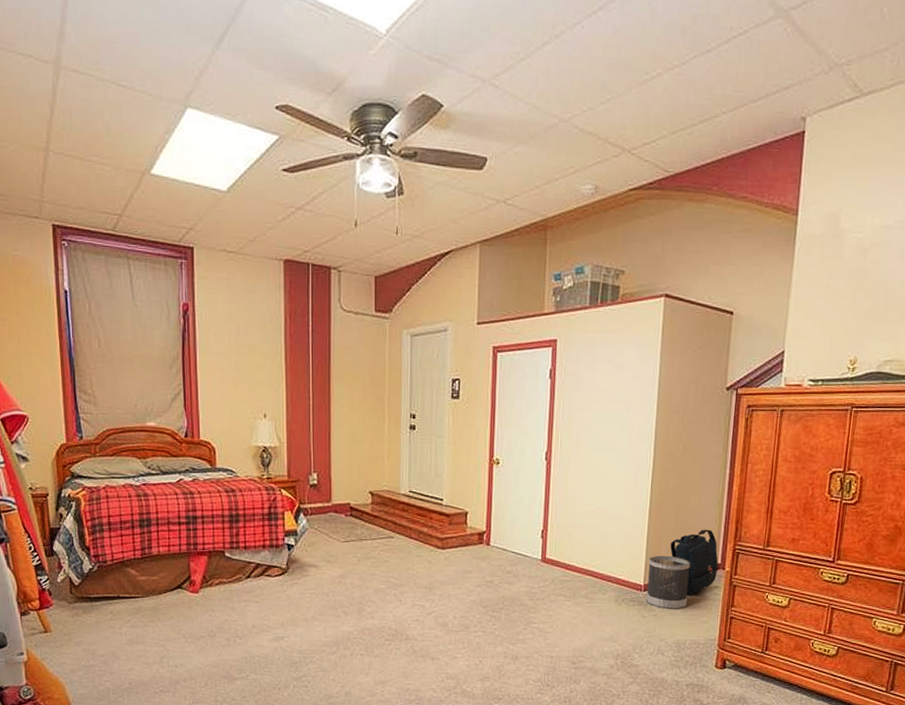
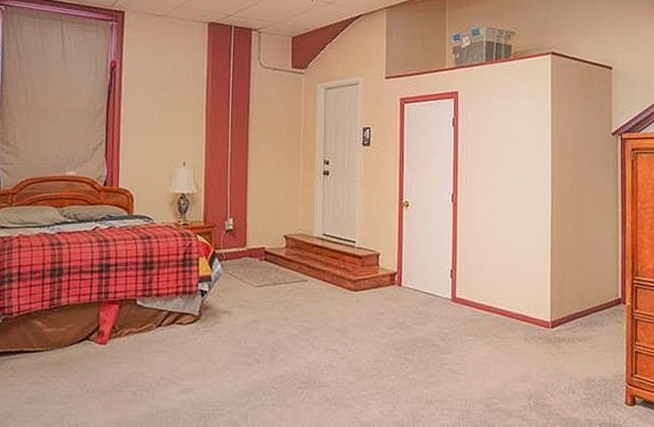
wastebasket: present [645,555,690,610] -> none [553,291,594,346]
backpack: present [669,529,718,595] -> none [573,265,619,331]

